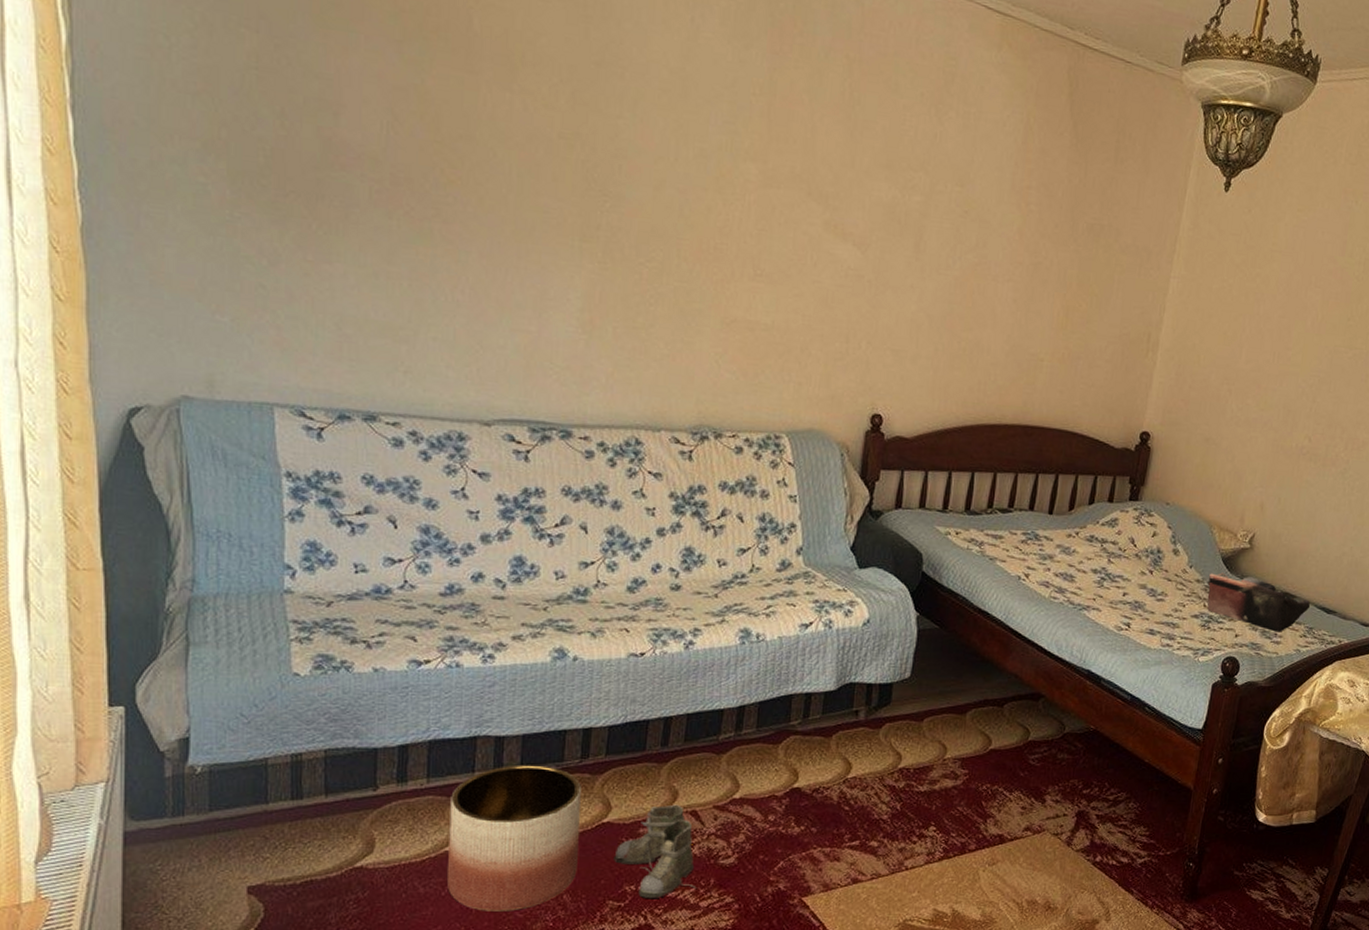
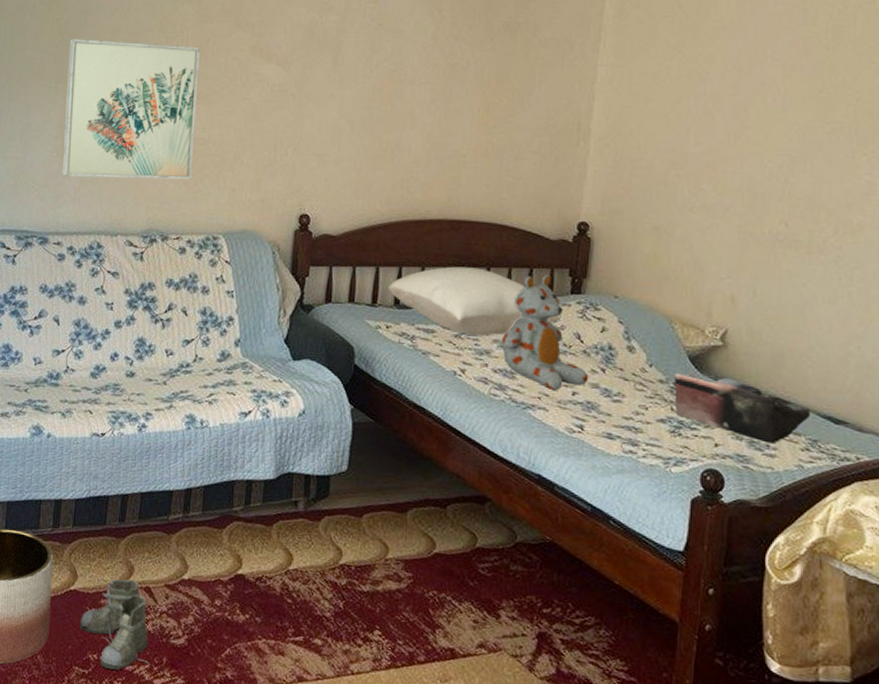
wall art: none [589,188,765,371] -> present [62,39,201,180]
pillow: none [960,472,1120,541] -> present [388,266,562,336]
stuffed bear: none [1063,482,1139,591] -> present [501,275,589,390]

